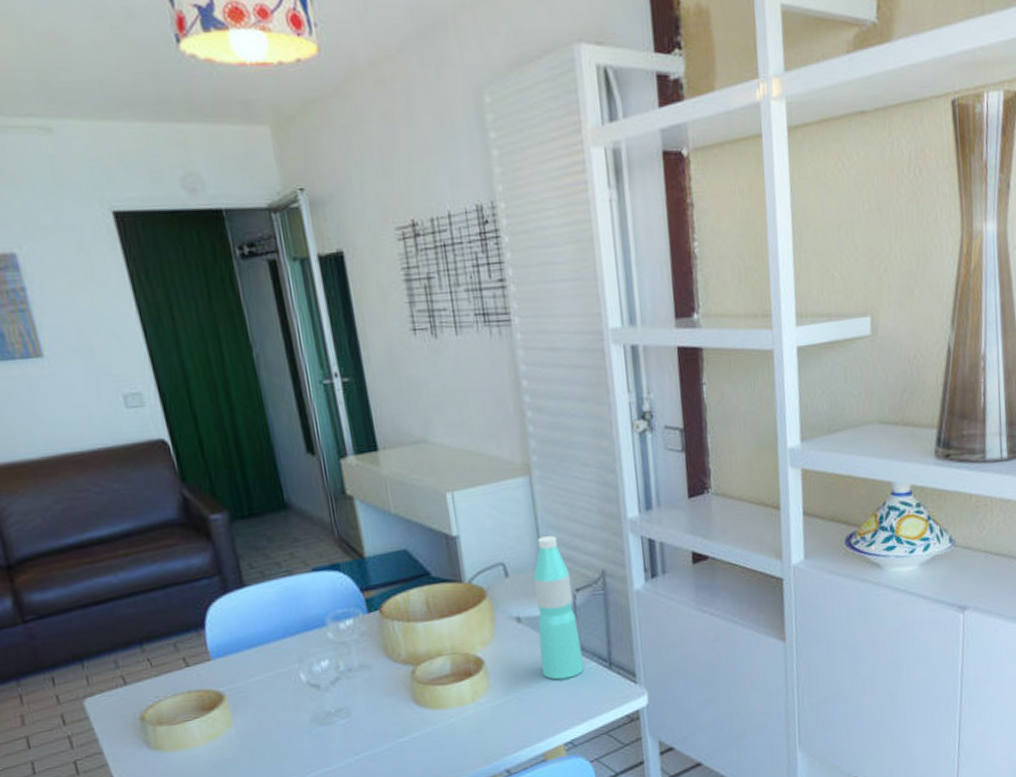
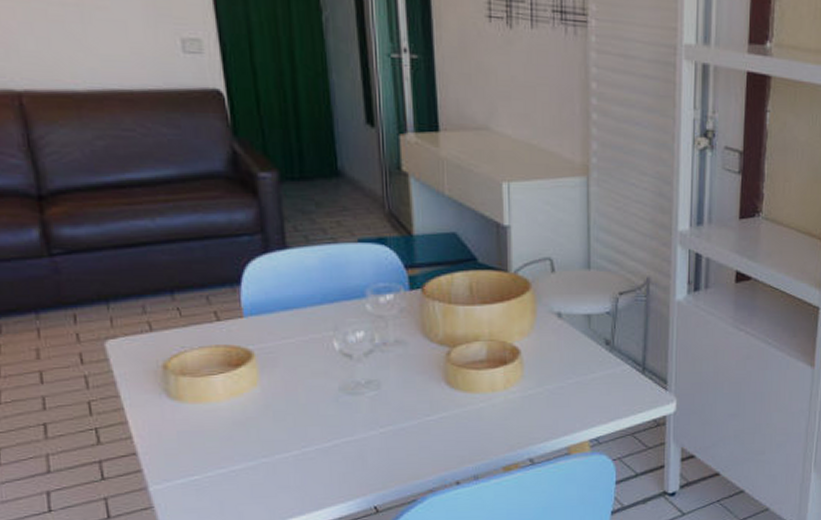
water bottle: present [532,535,585,680] -> none [576,238,618,378]

